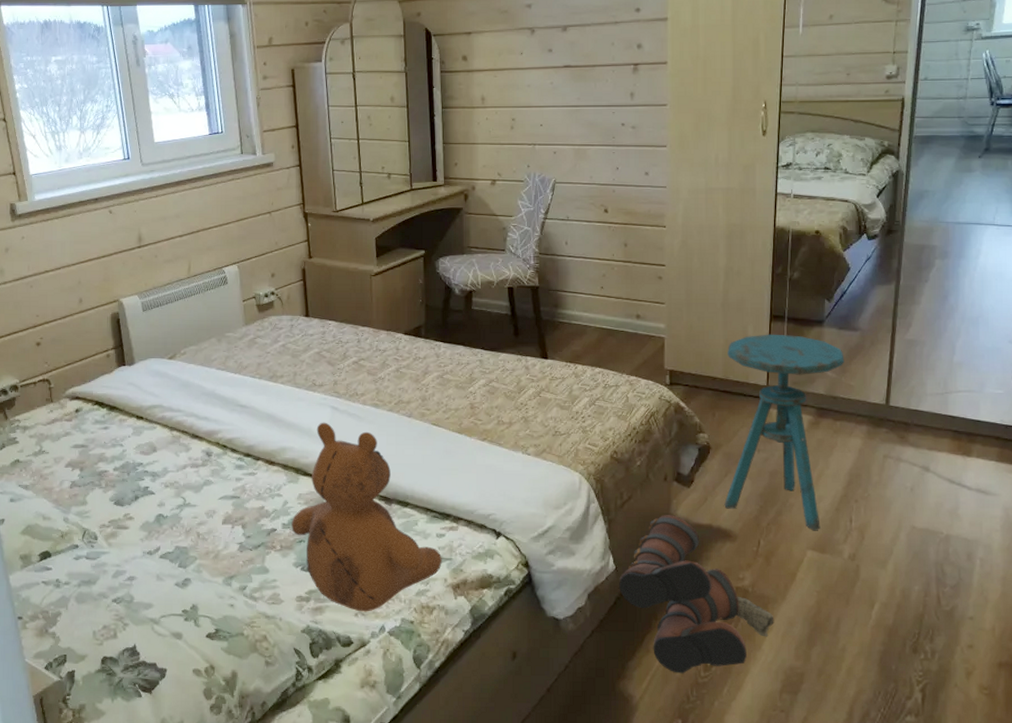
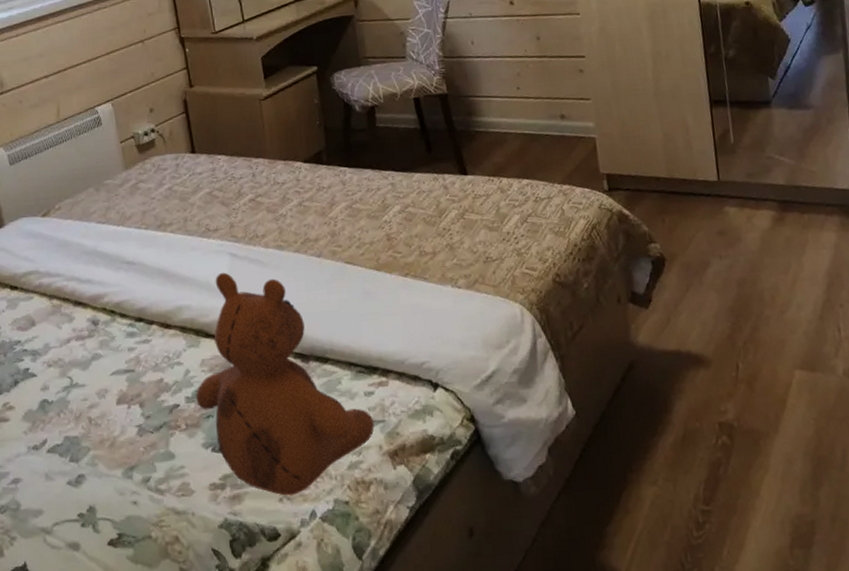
boots: present [619,515,774,674] -> none [581,343,770,536]
side table: present [724,334,845,531] -> none [667,120,806,346]

